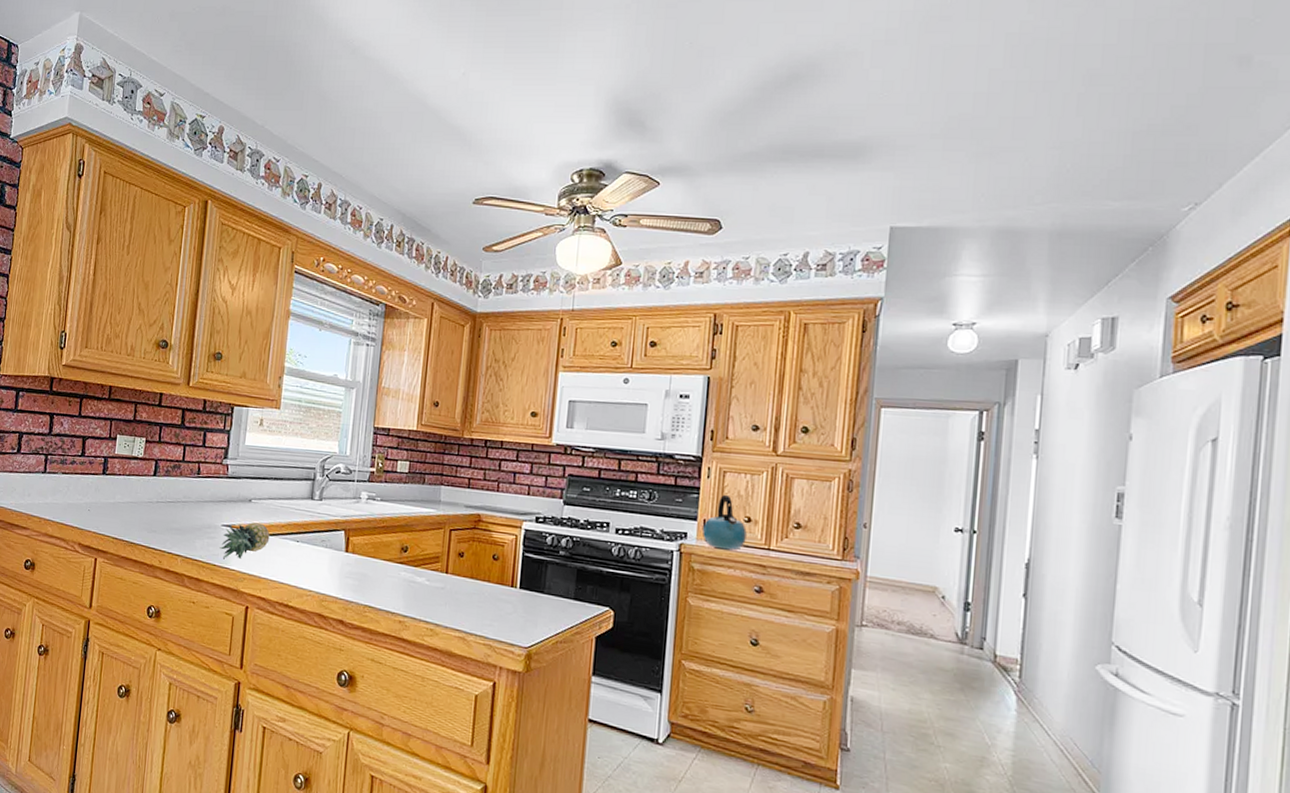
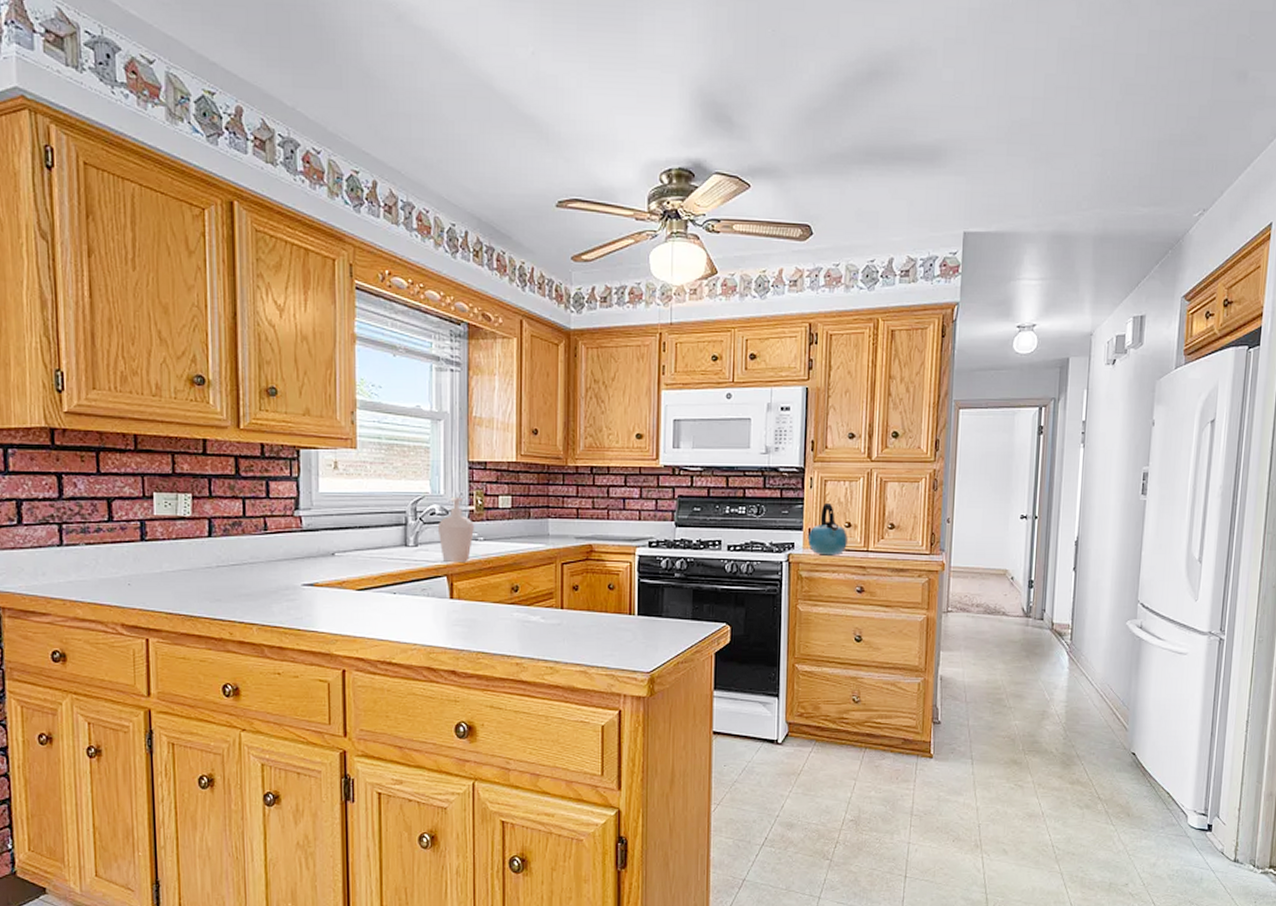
fruit: present [220,522,270,559] -> none [303,578,362,621]
soap bottle: none [340,458,373,519] -> present [437,497,474,562]

